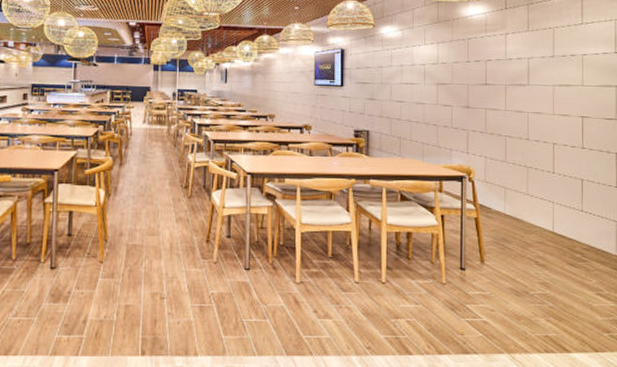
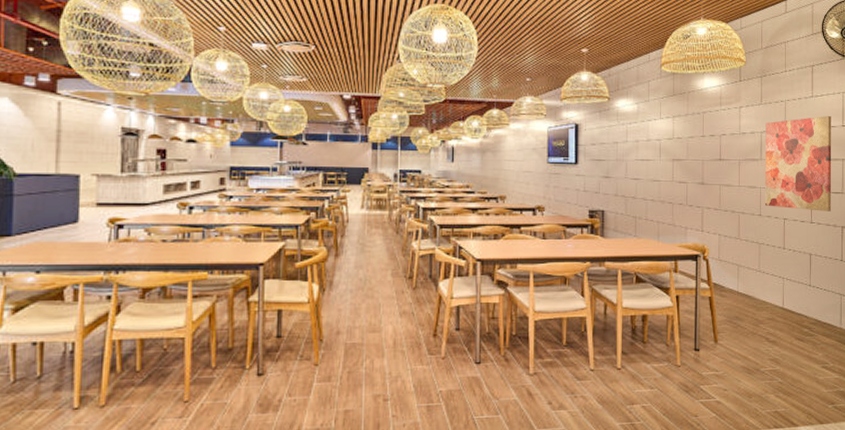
wall art: none [532,42,604,138] -> present [764,115,832,211]

